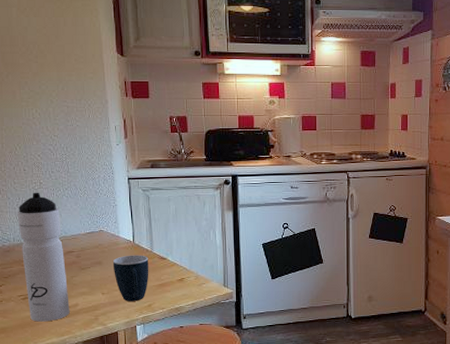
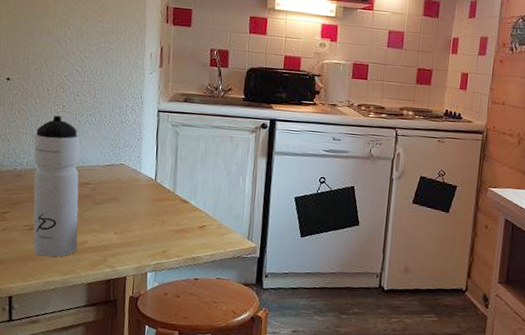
mug: present [112,255,149,301] -> none [130,194,170,246]

